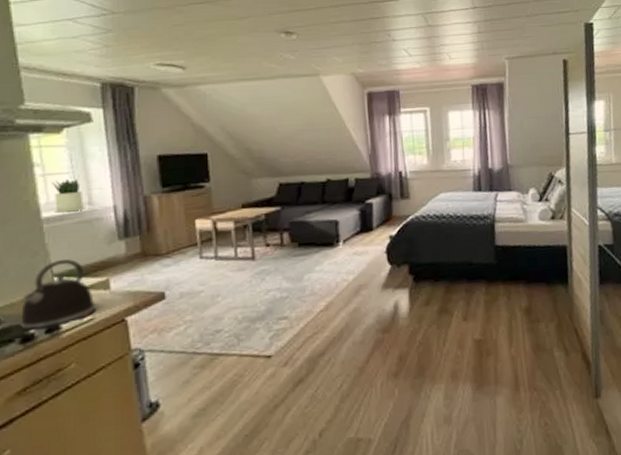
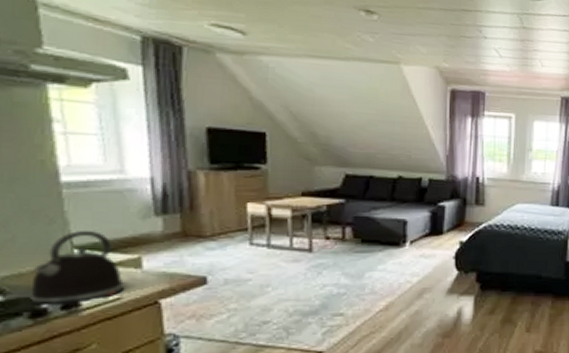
planter: present [52,179,86,214] -> none [75,141,117,180]

